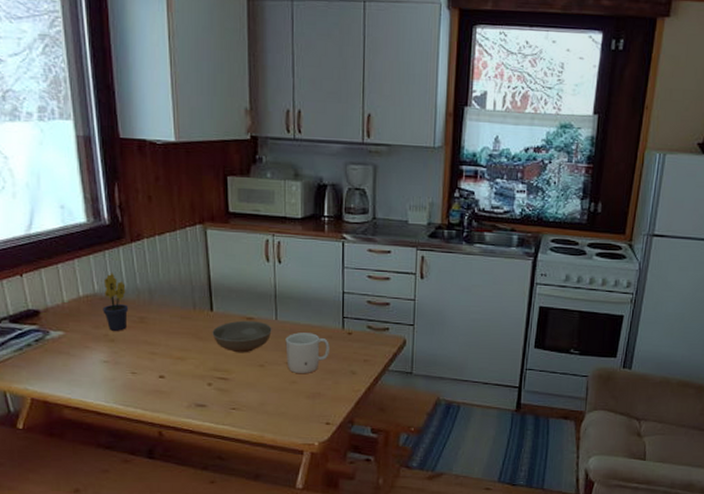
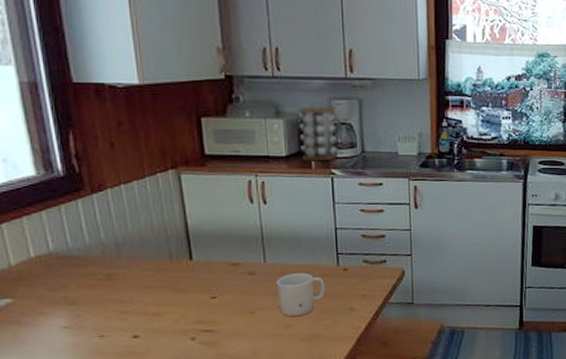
potted flower: present [103,273,128,331] -> none [60,228,91,292]
bowl: present [212,320,272,353] -> none [193,266,261,302]
spice rack: none [315,163,351,226] -> present [298,100,338,162]

